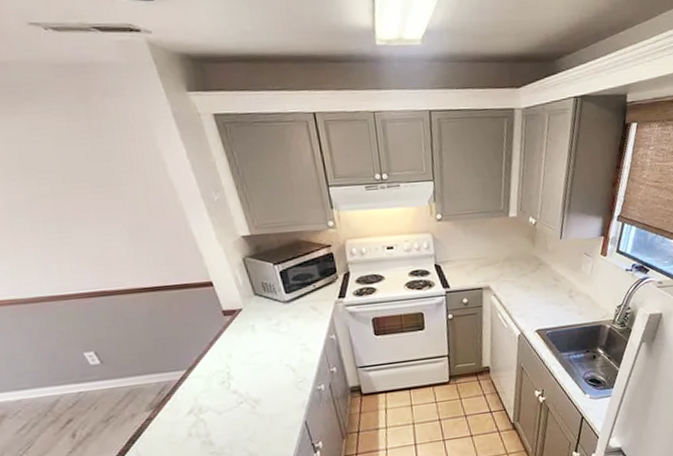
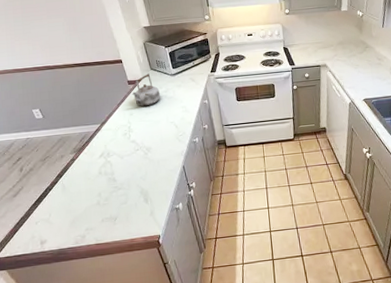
kettle: none [228,300,271,345] -> present [131,73,161,107]

